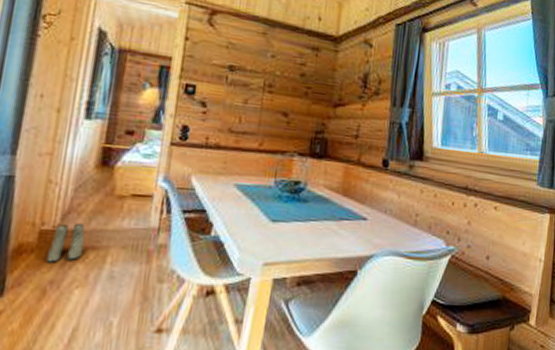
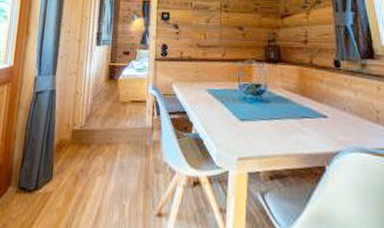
boots: present [45,222,85,263] -> none [77,123,102,155]

